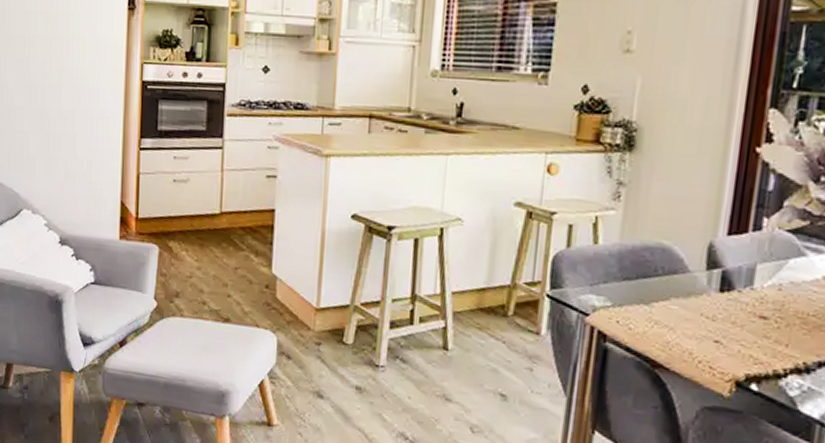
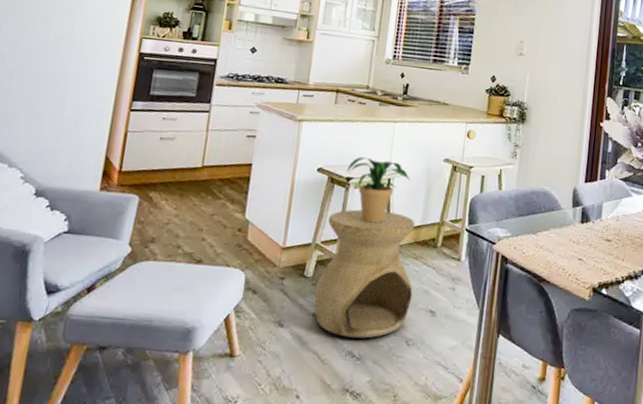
side table: none [357,265,478,420] -> present [314,209,415,339]
potted plant: none [388,200,471,283] -> present [347,157,411,223]

